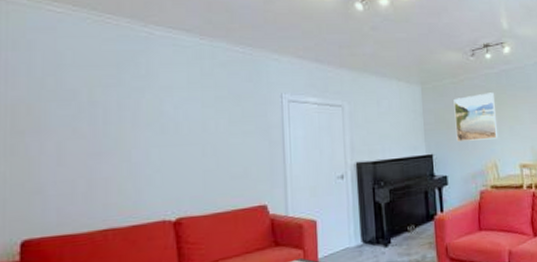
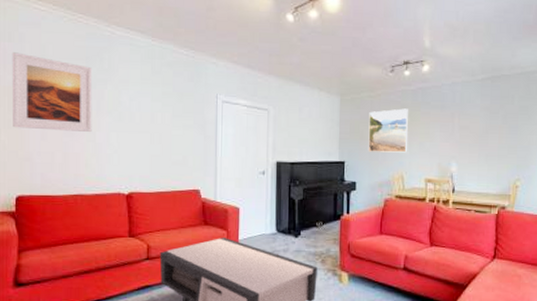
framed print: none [16,63,126,155] -> present [12,52,92,133]

